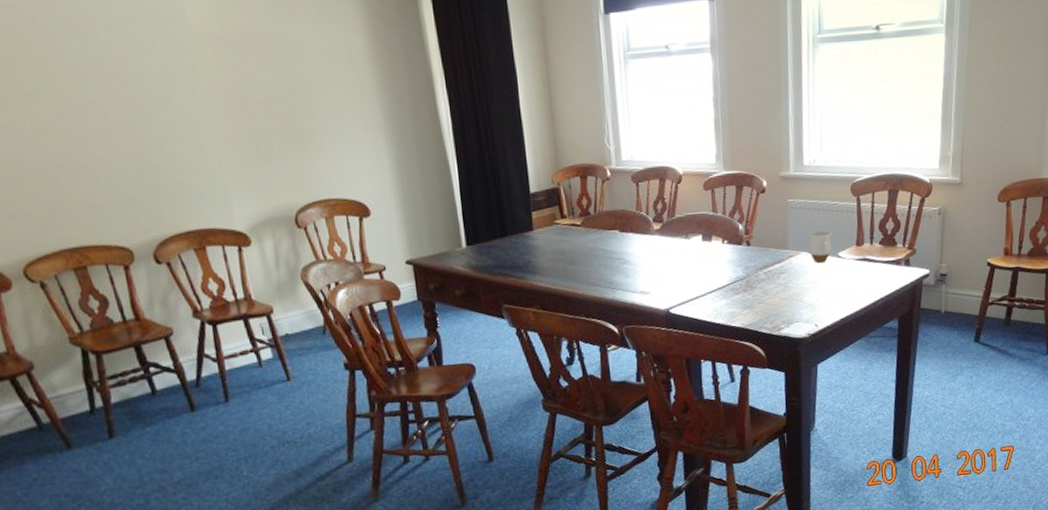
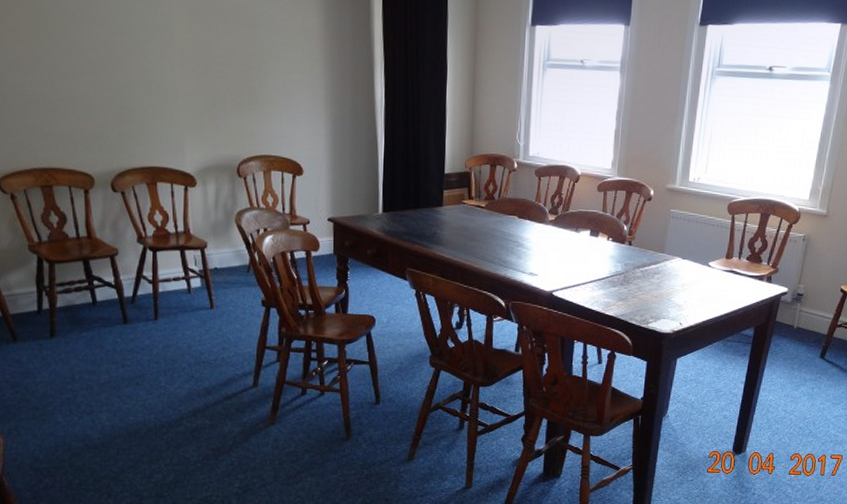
mug: present [808,230,832,263] -> none [683,240,706,269]

